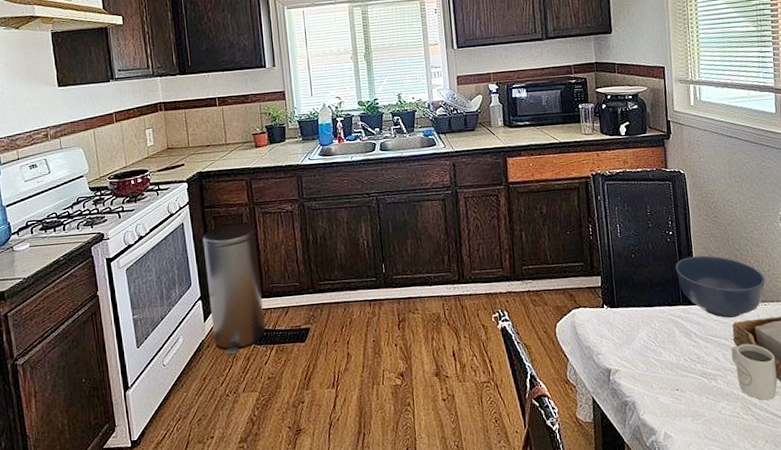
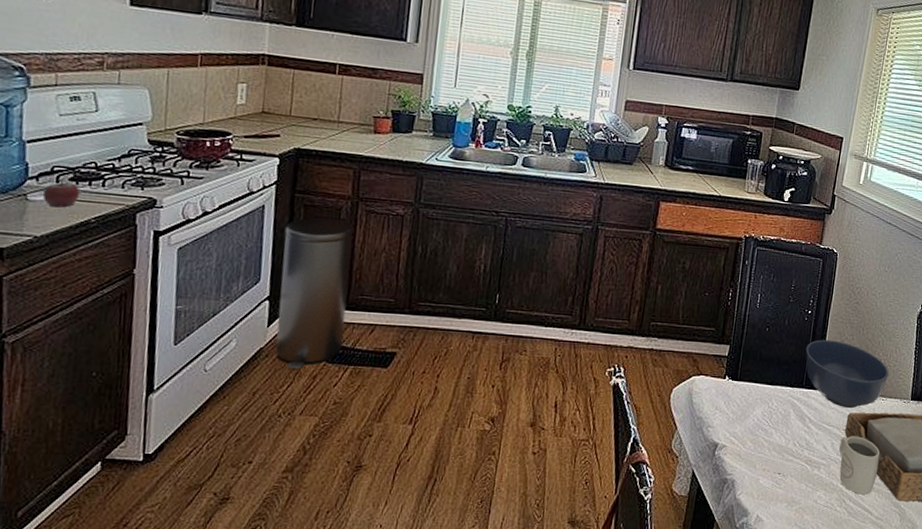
fruit: none [23,230,49,253] -> present [42,178,81,208]

